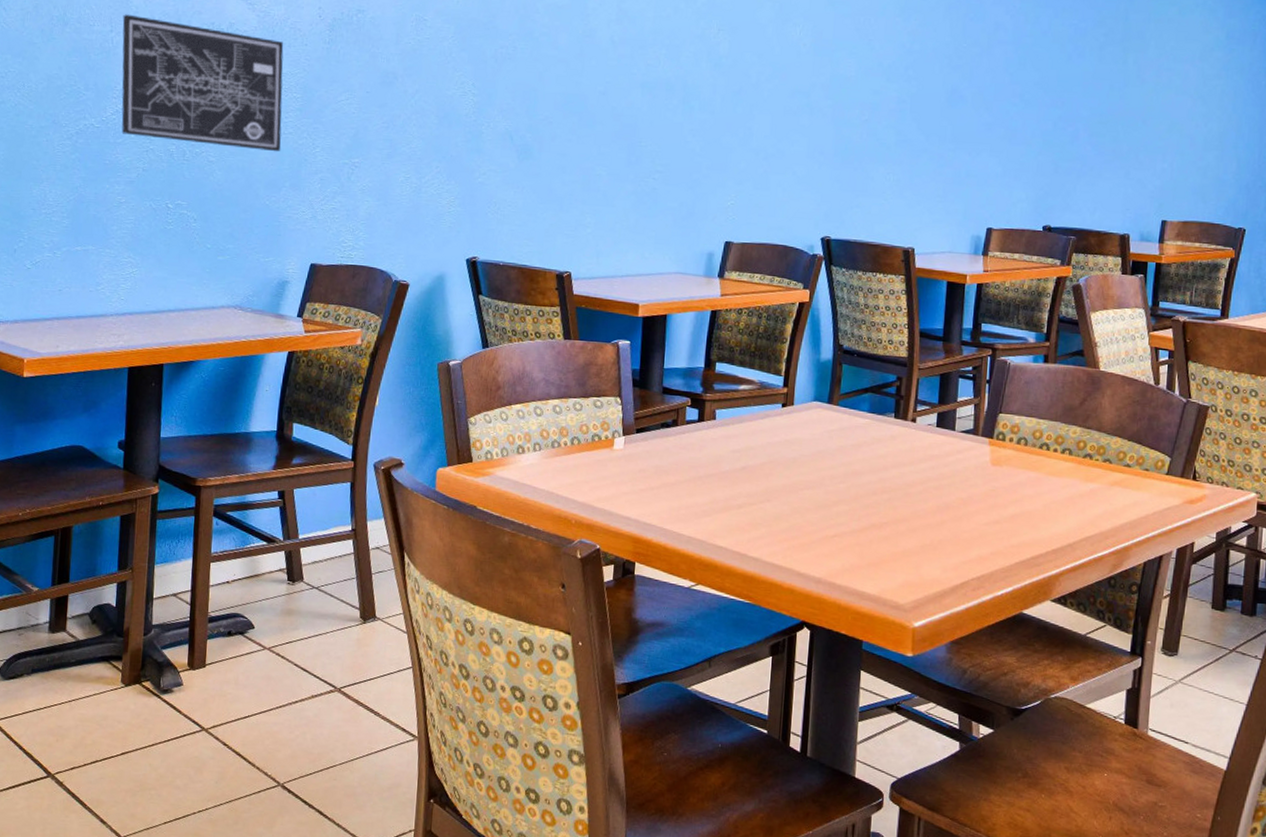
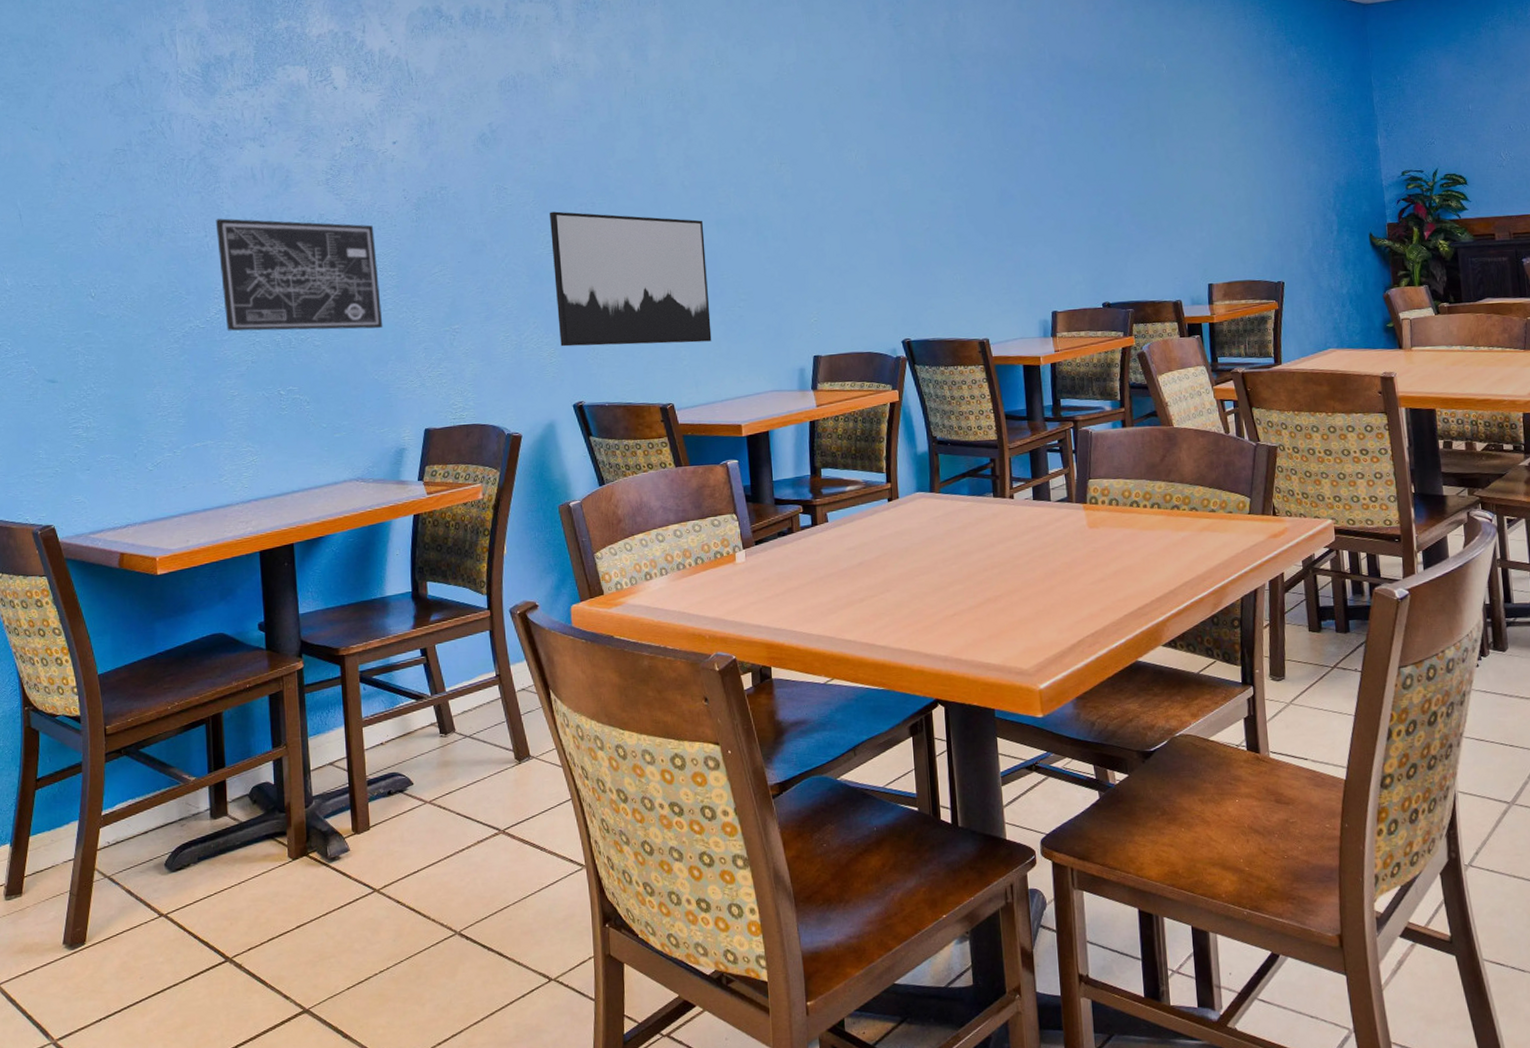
wall art: none [461,51,628,212] -> present [550,211,712,347]

